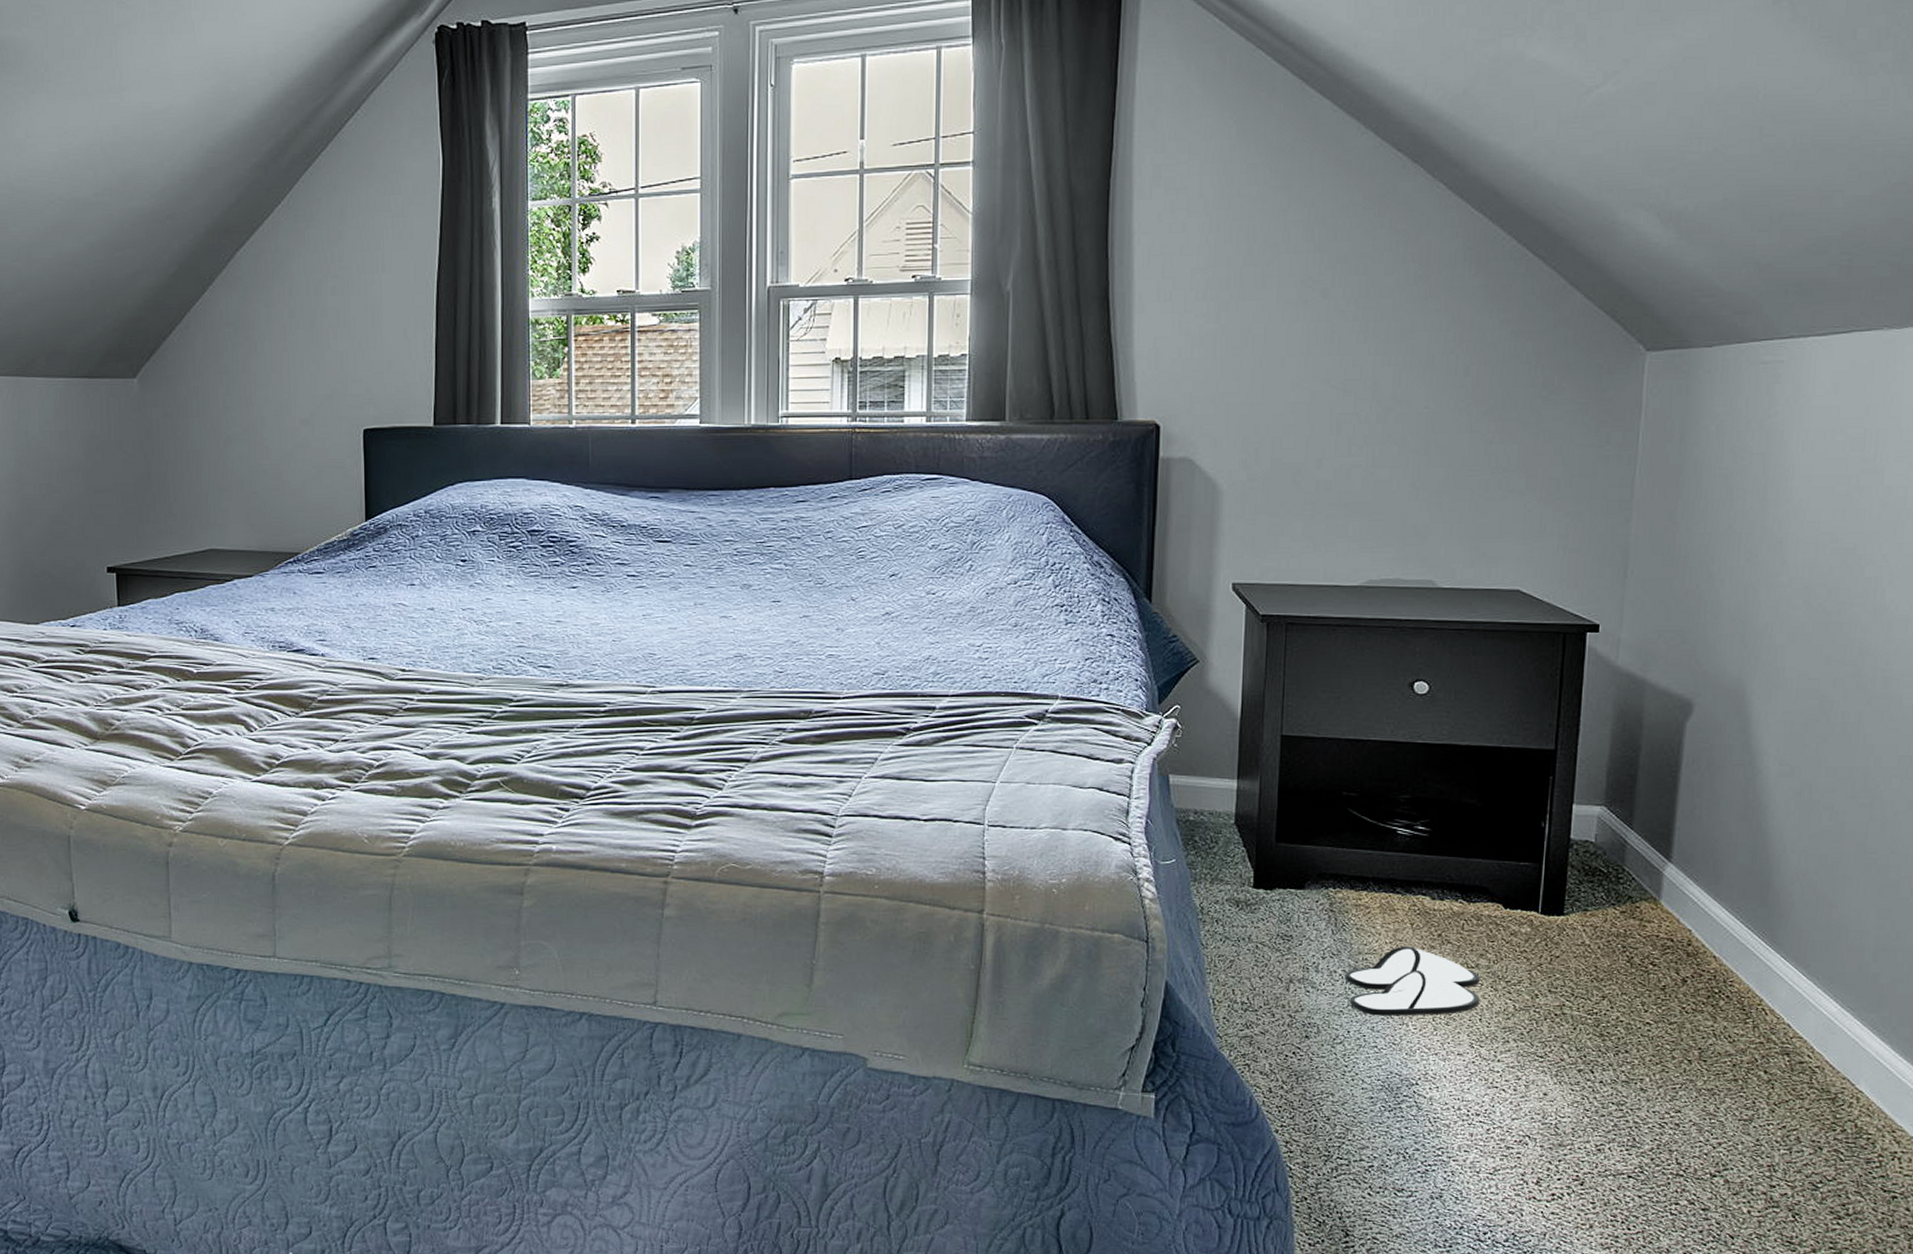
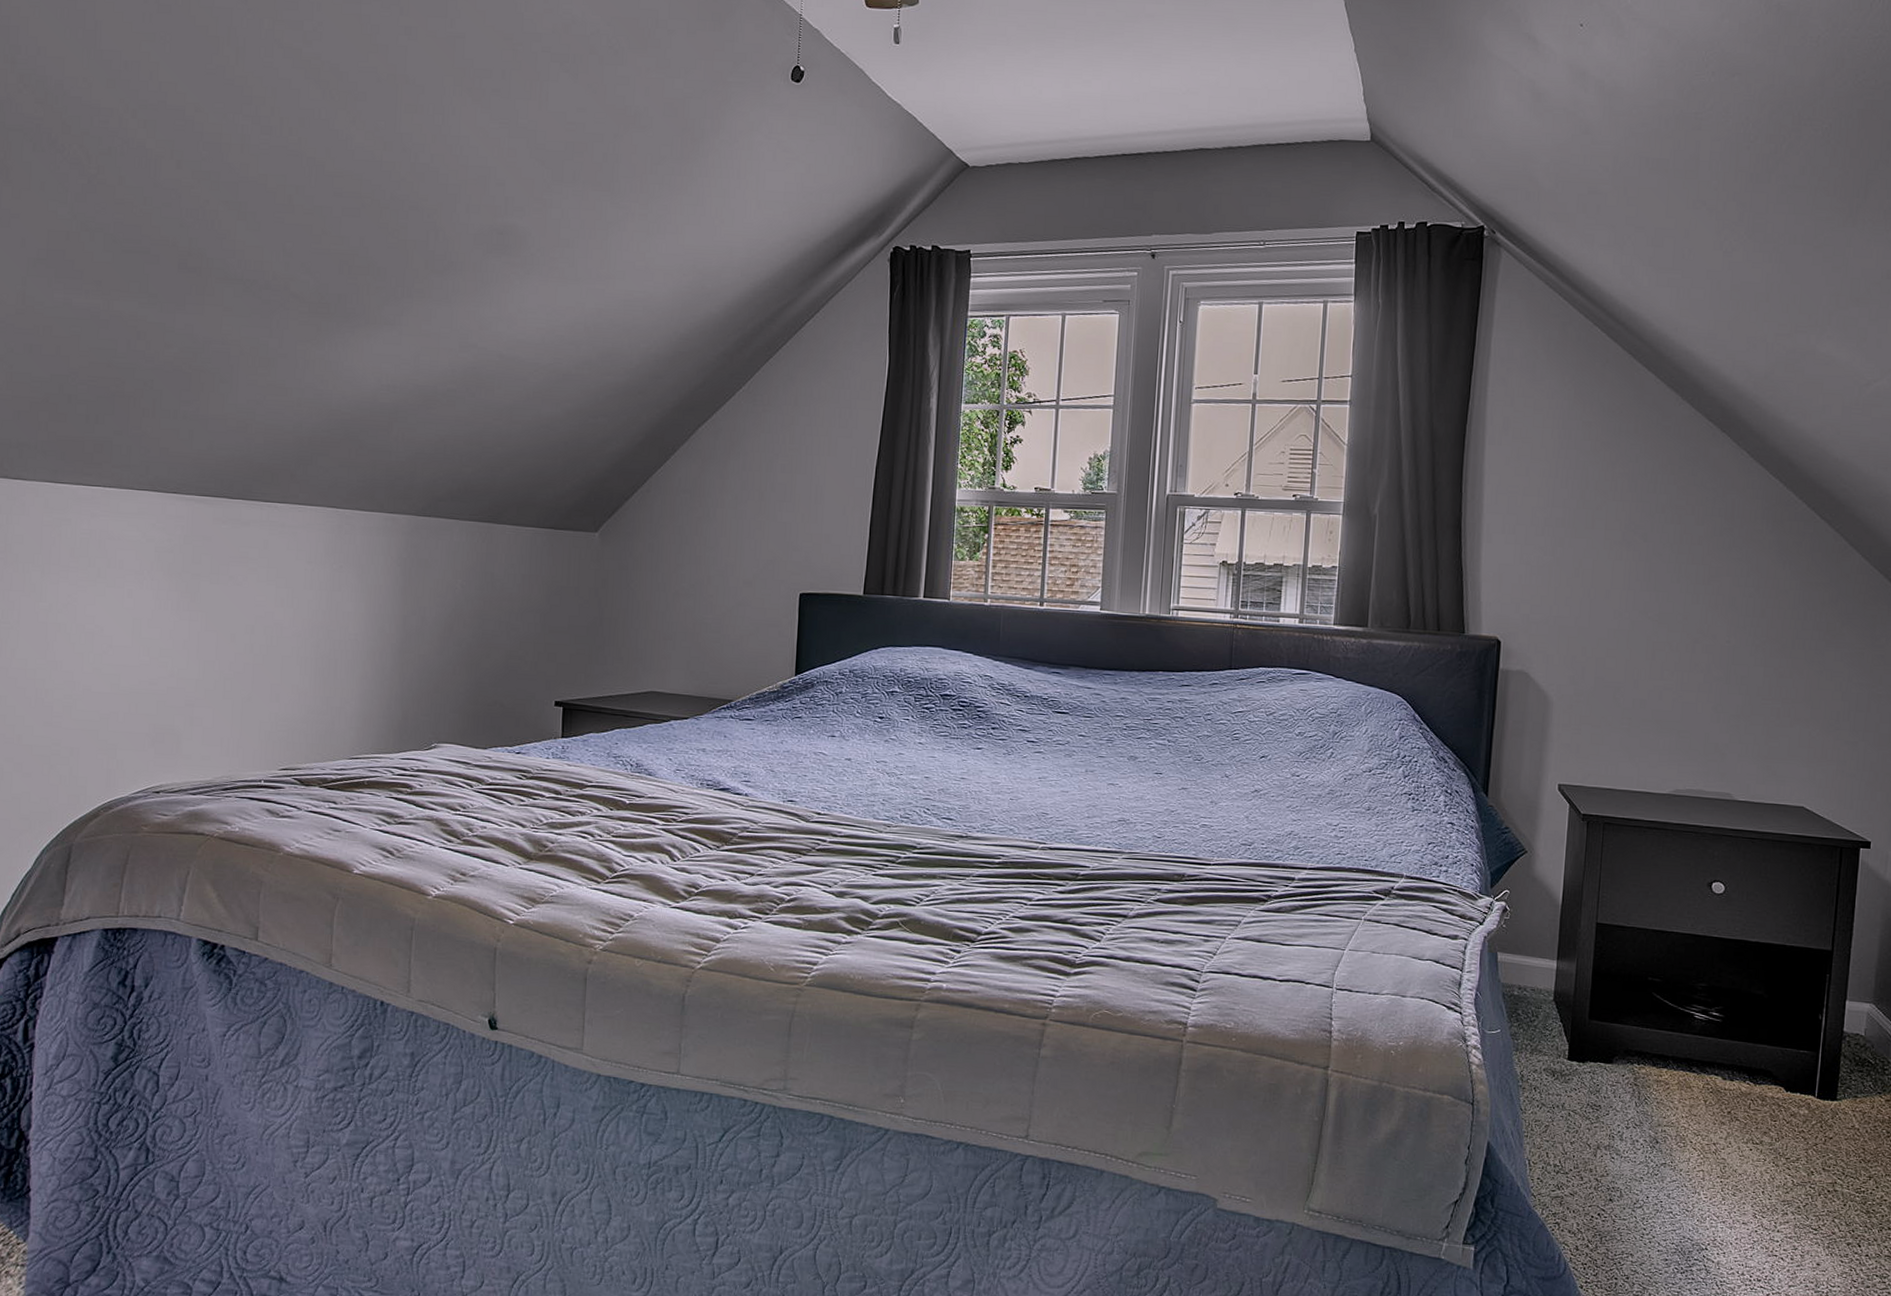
slippers: present [1344,945,1480,1016] -> none [1645,1120,1763,1186]

